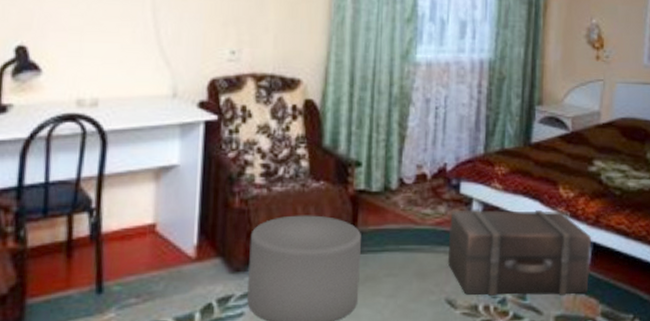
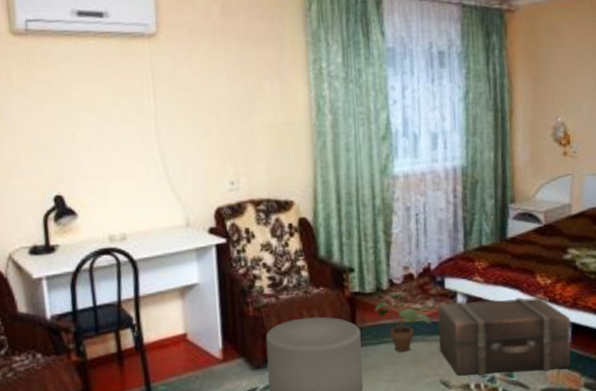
potted plant: none [379,193,442,264] -> present [374,292,431,353]

